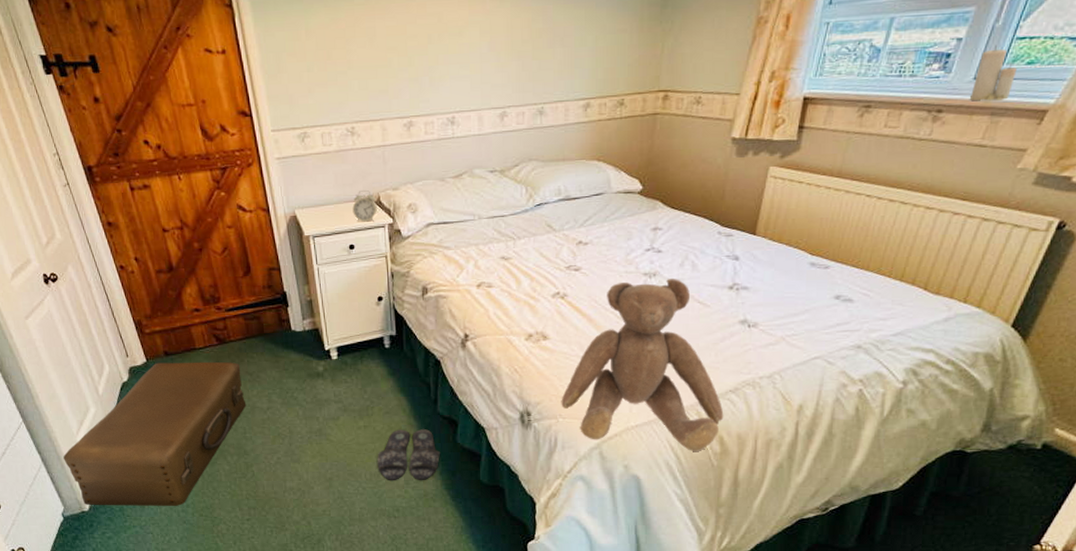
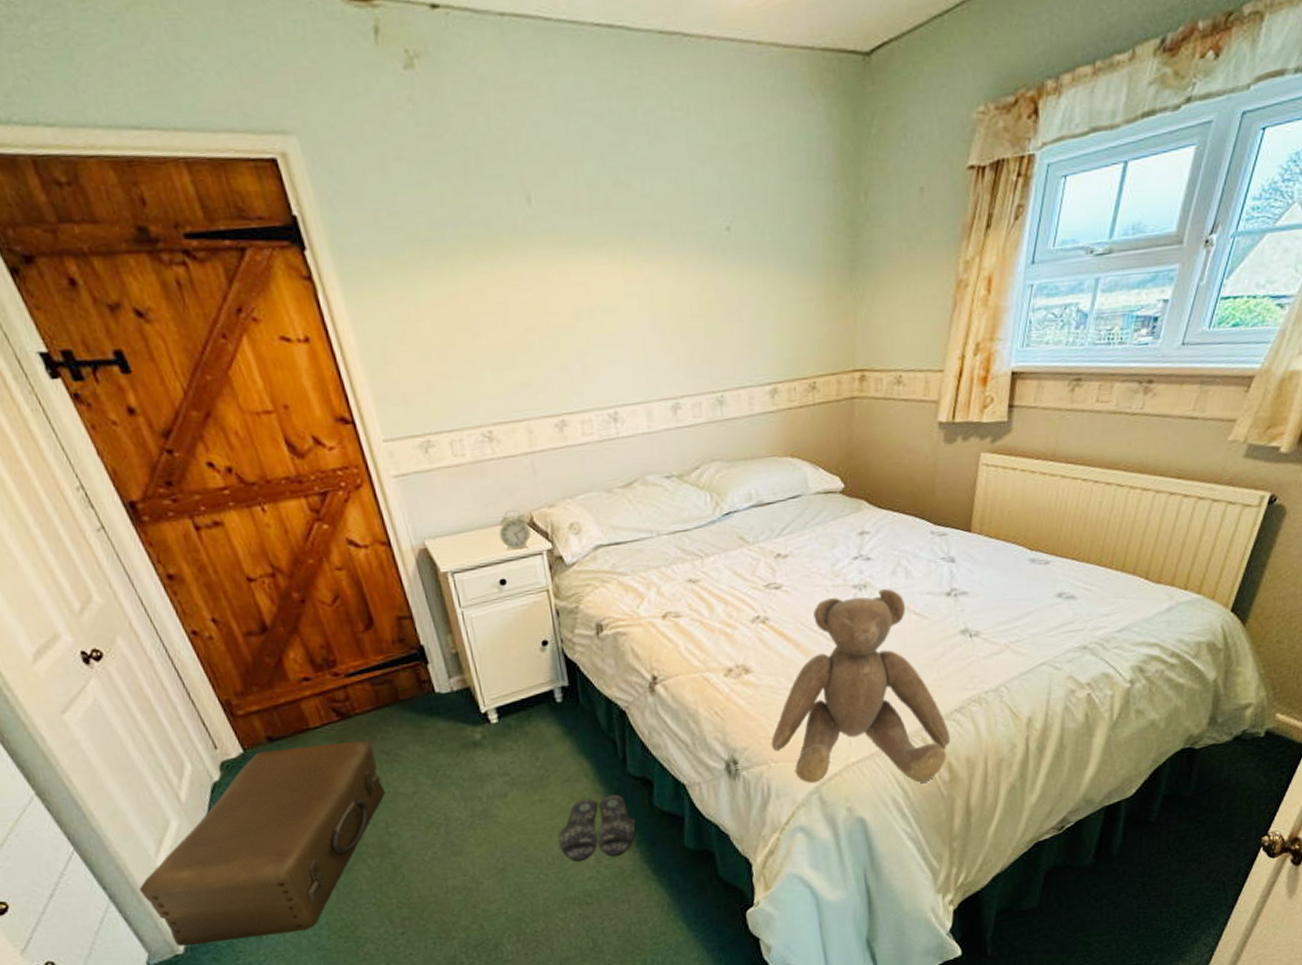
candle: present [970,44,1017,102] -> none [1180,306,1223,369]

